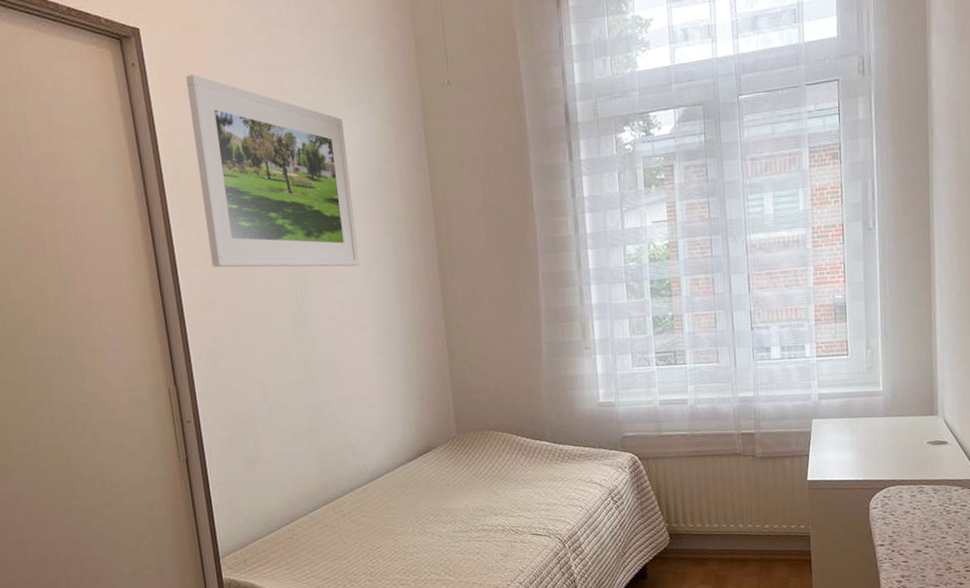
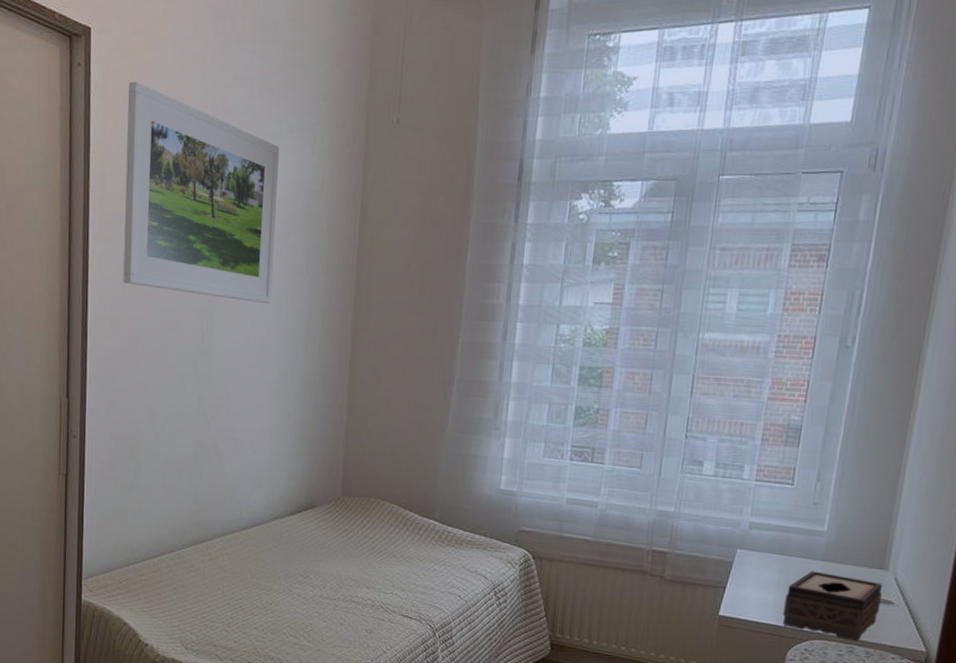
tissue box: none [860,426,938,482] -> present [783,571,882,641]

